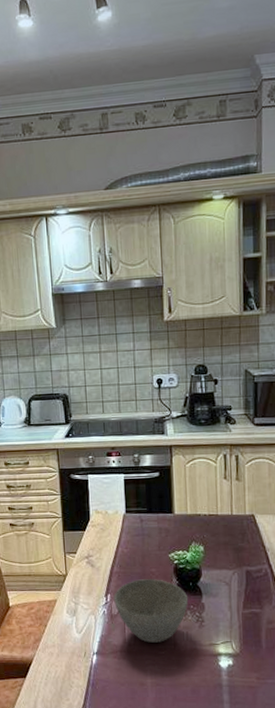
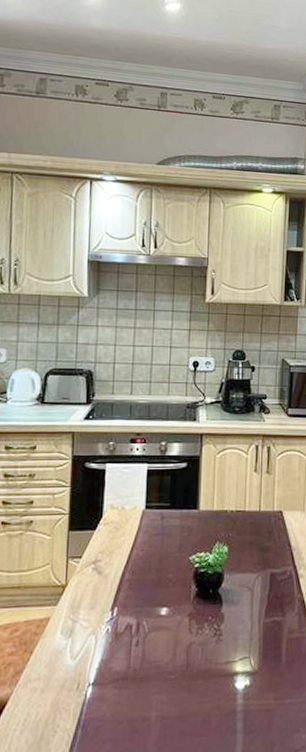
bowl: present [114,579,189,643] -> none [121,586,207,666]

